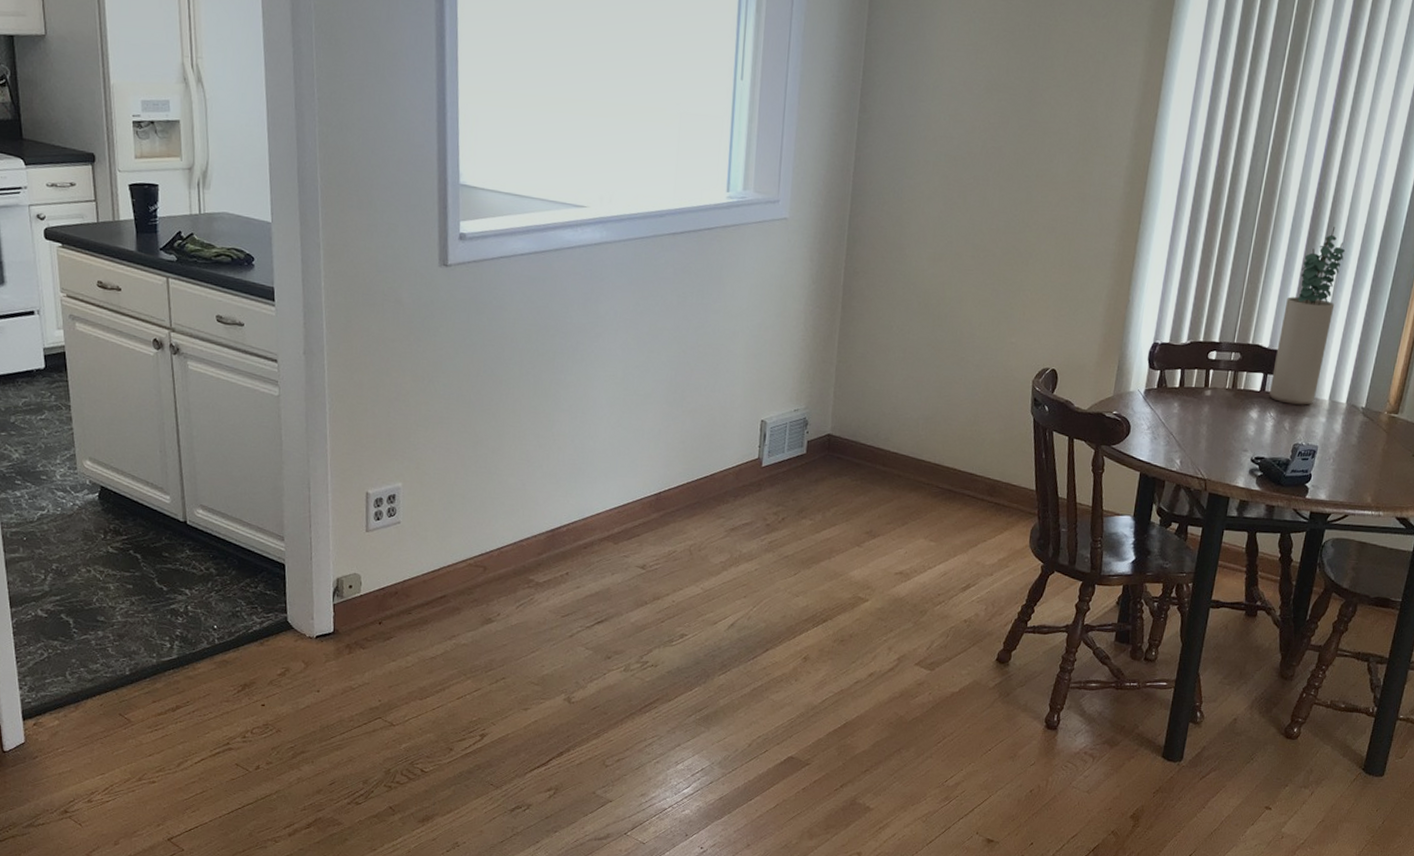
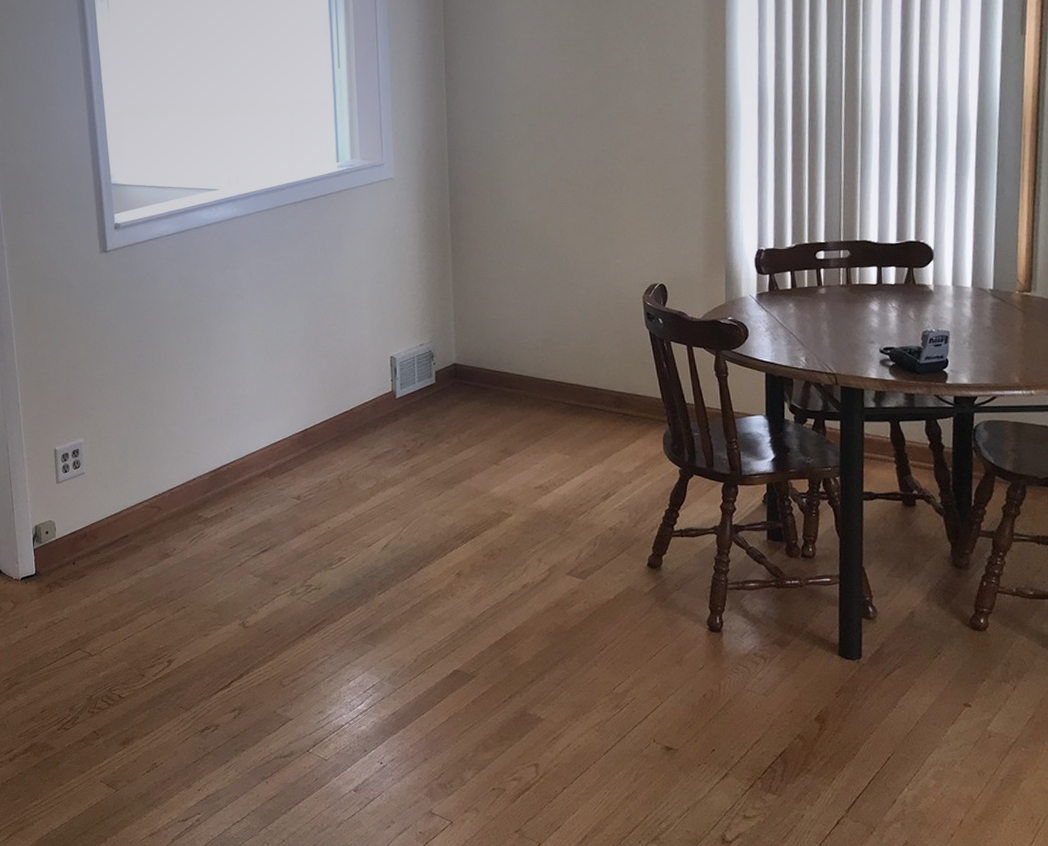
vase: present [1269,227,1346,405] -> none [886,122,941,293]

